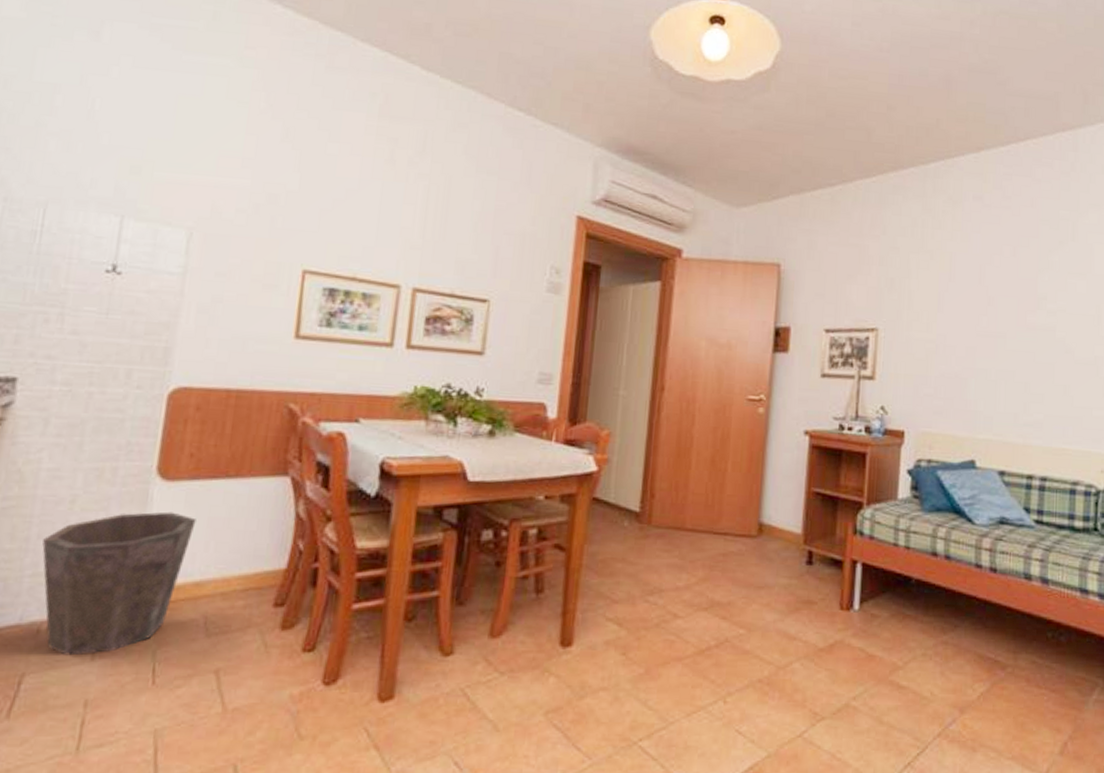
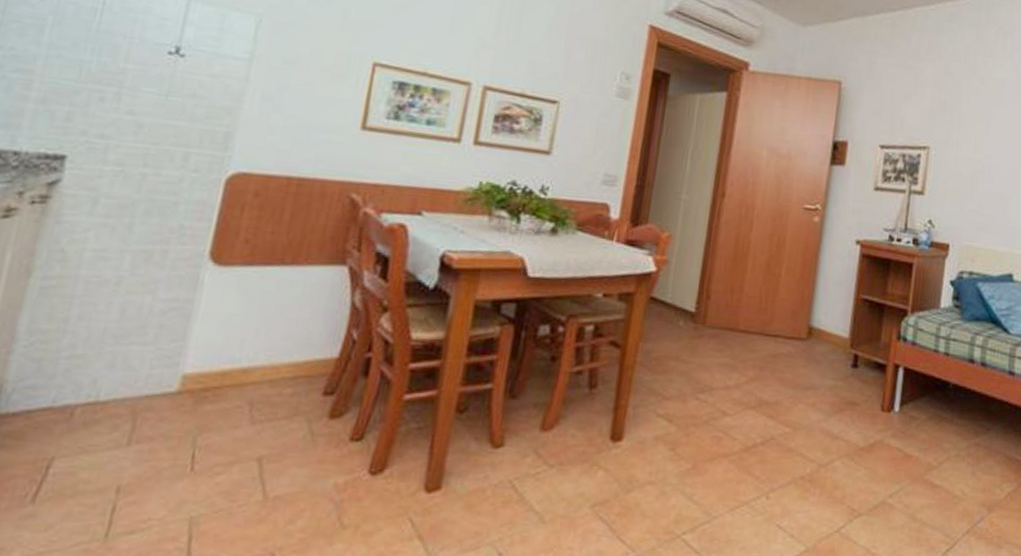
waste bin: present [42,511,196,656] -> none [80,297,248,440]

